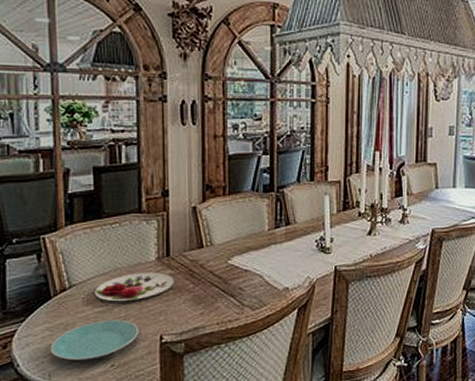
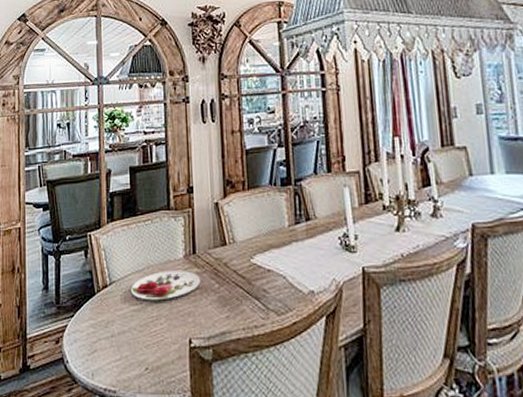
plate: present [50,319,139,361] -> none [93,319,170,361]

